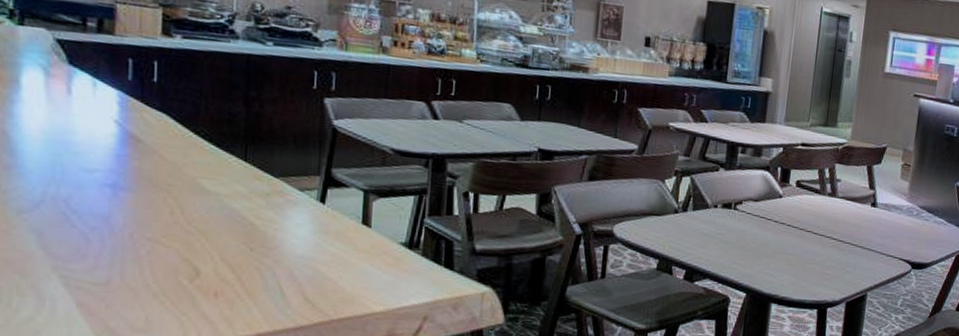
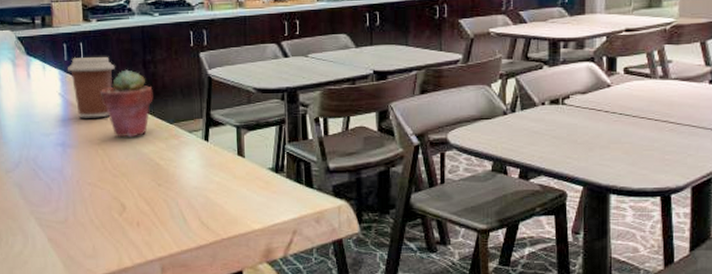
coffee cup: none [132,77,203,159] -> present [68,57,115,118]
potted succulent: none [178,103,255,188] -> present [101,69,153,138]

